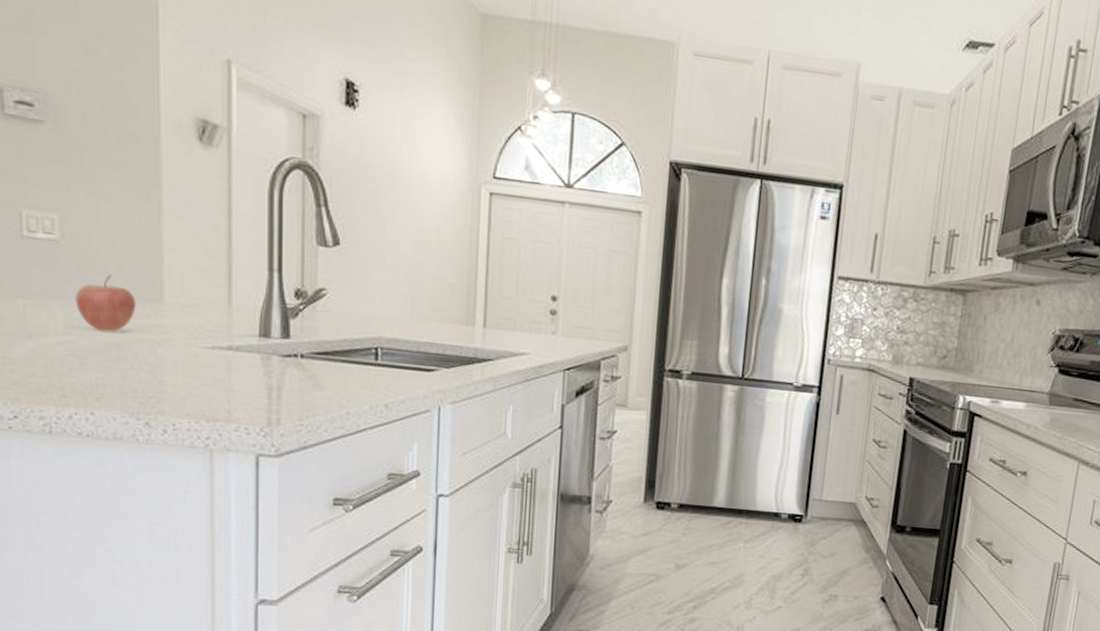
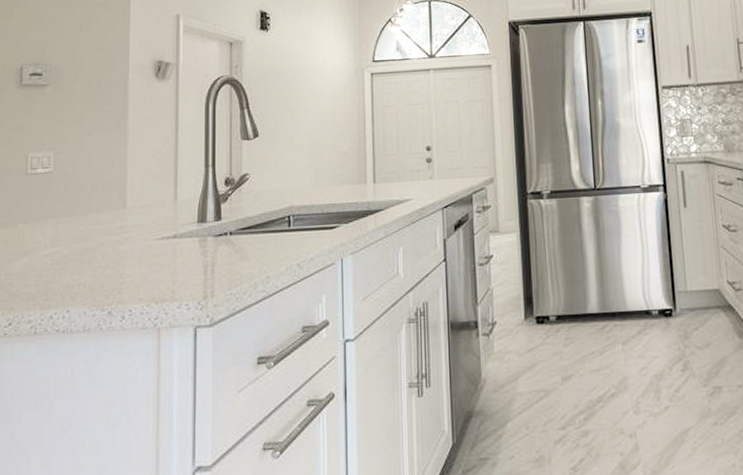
fruit: present [75,274,136,332] -> none [61,192,106,239]

